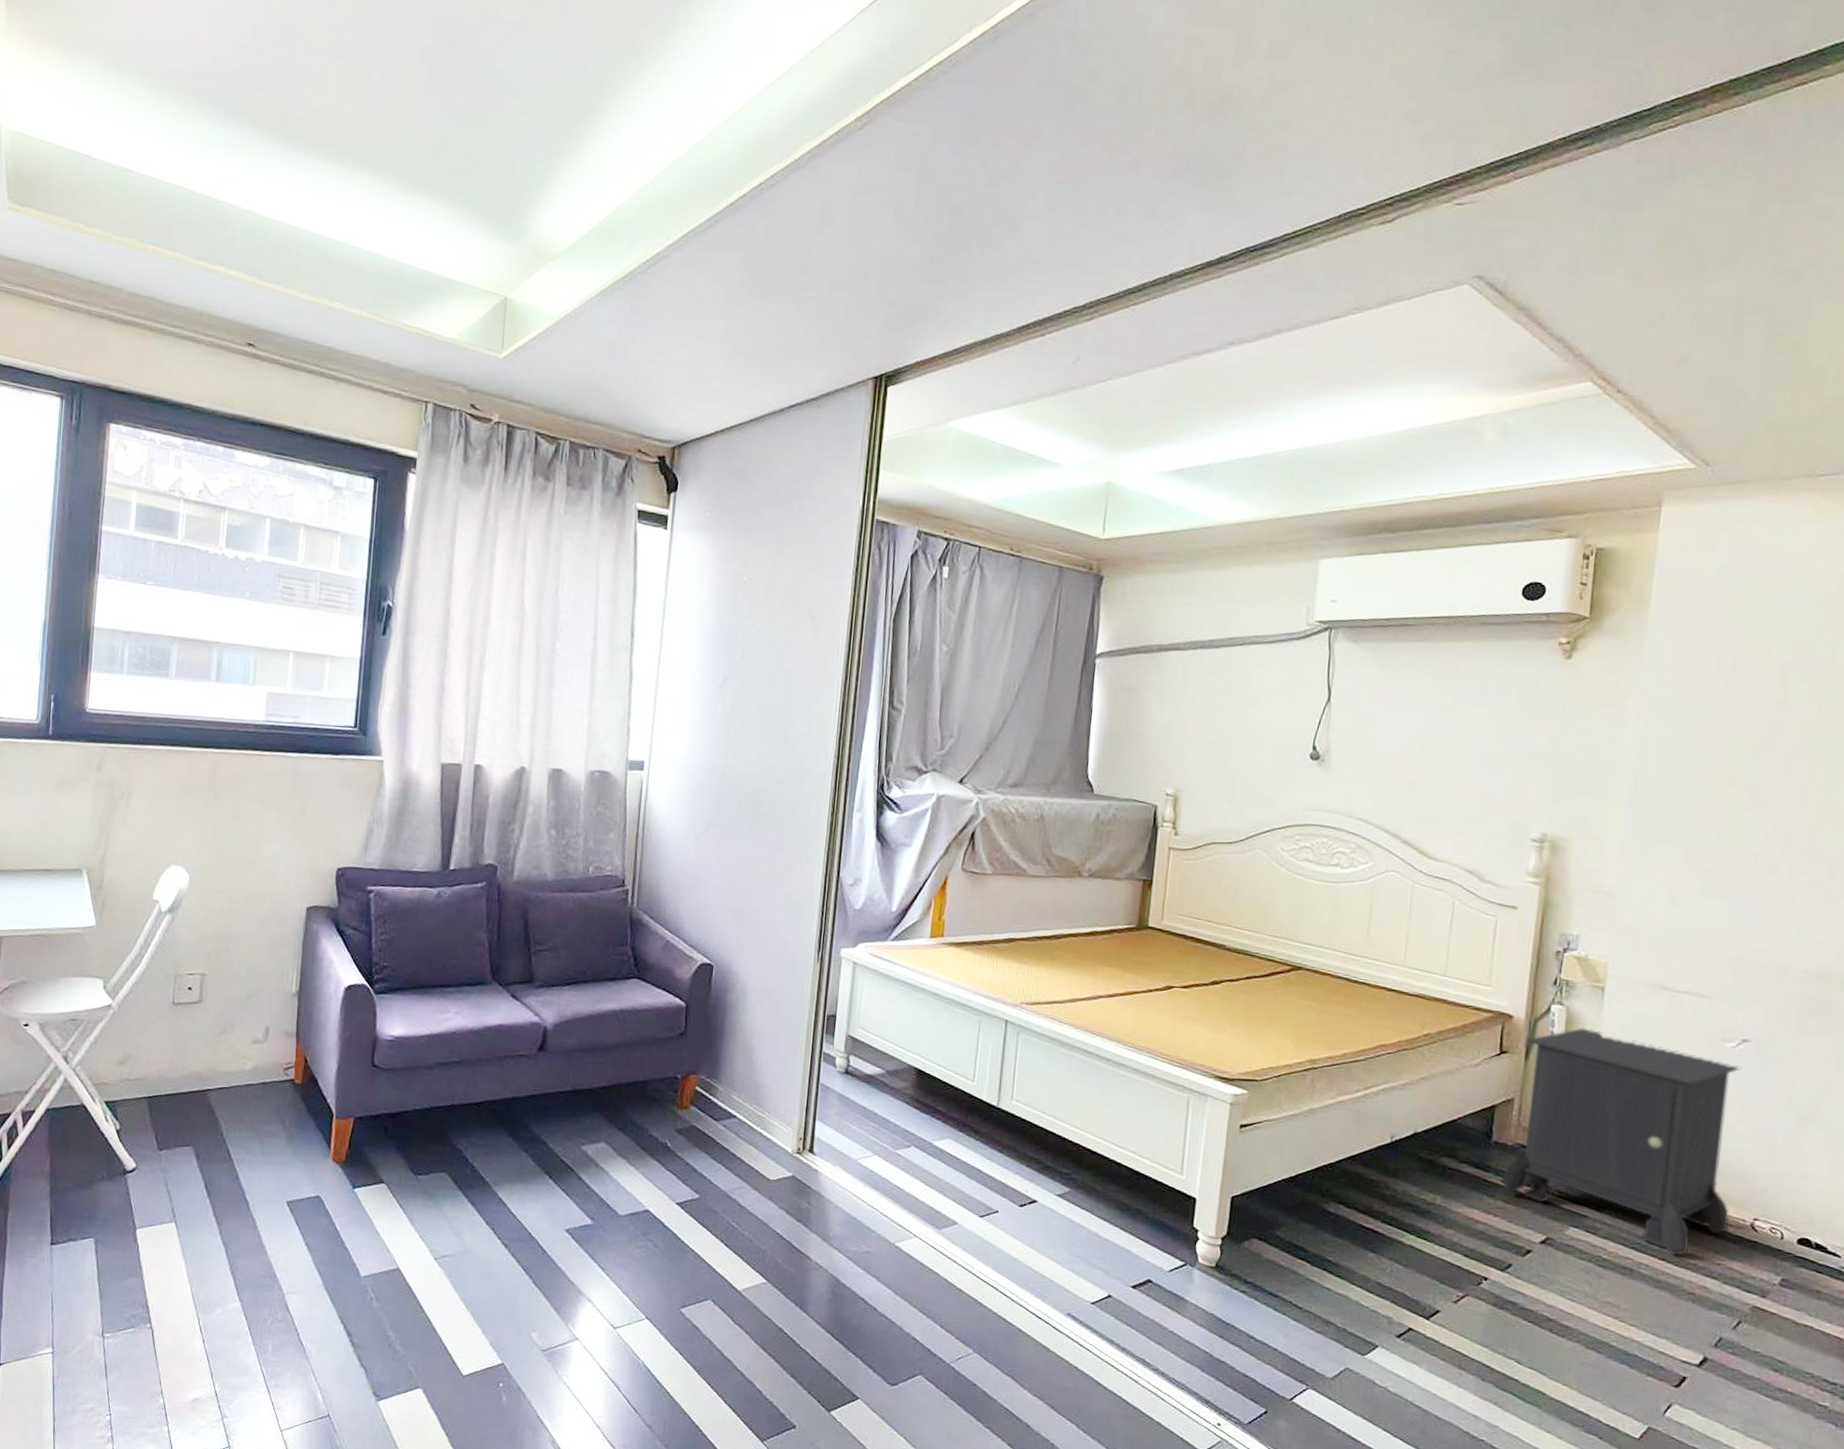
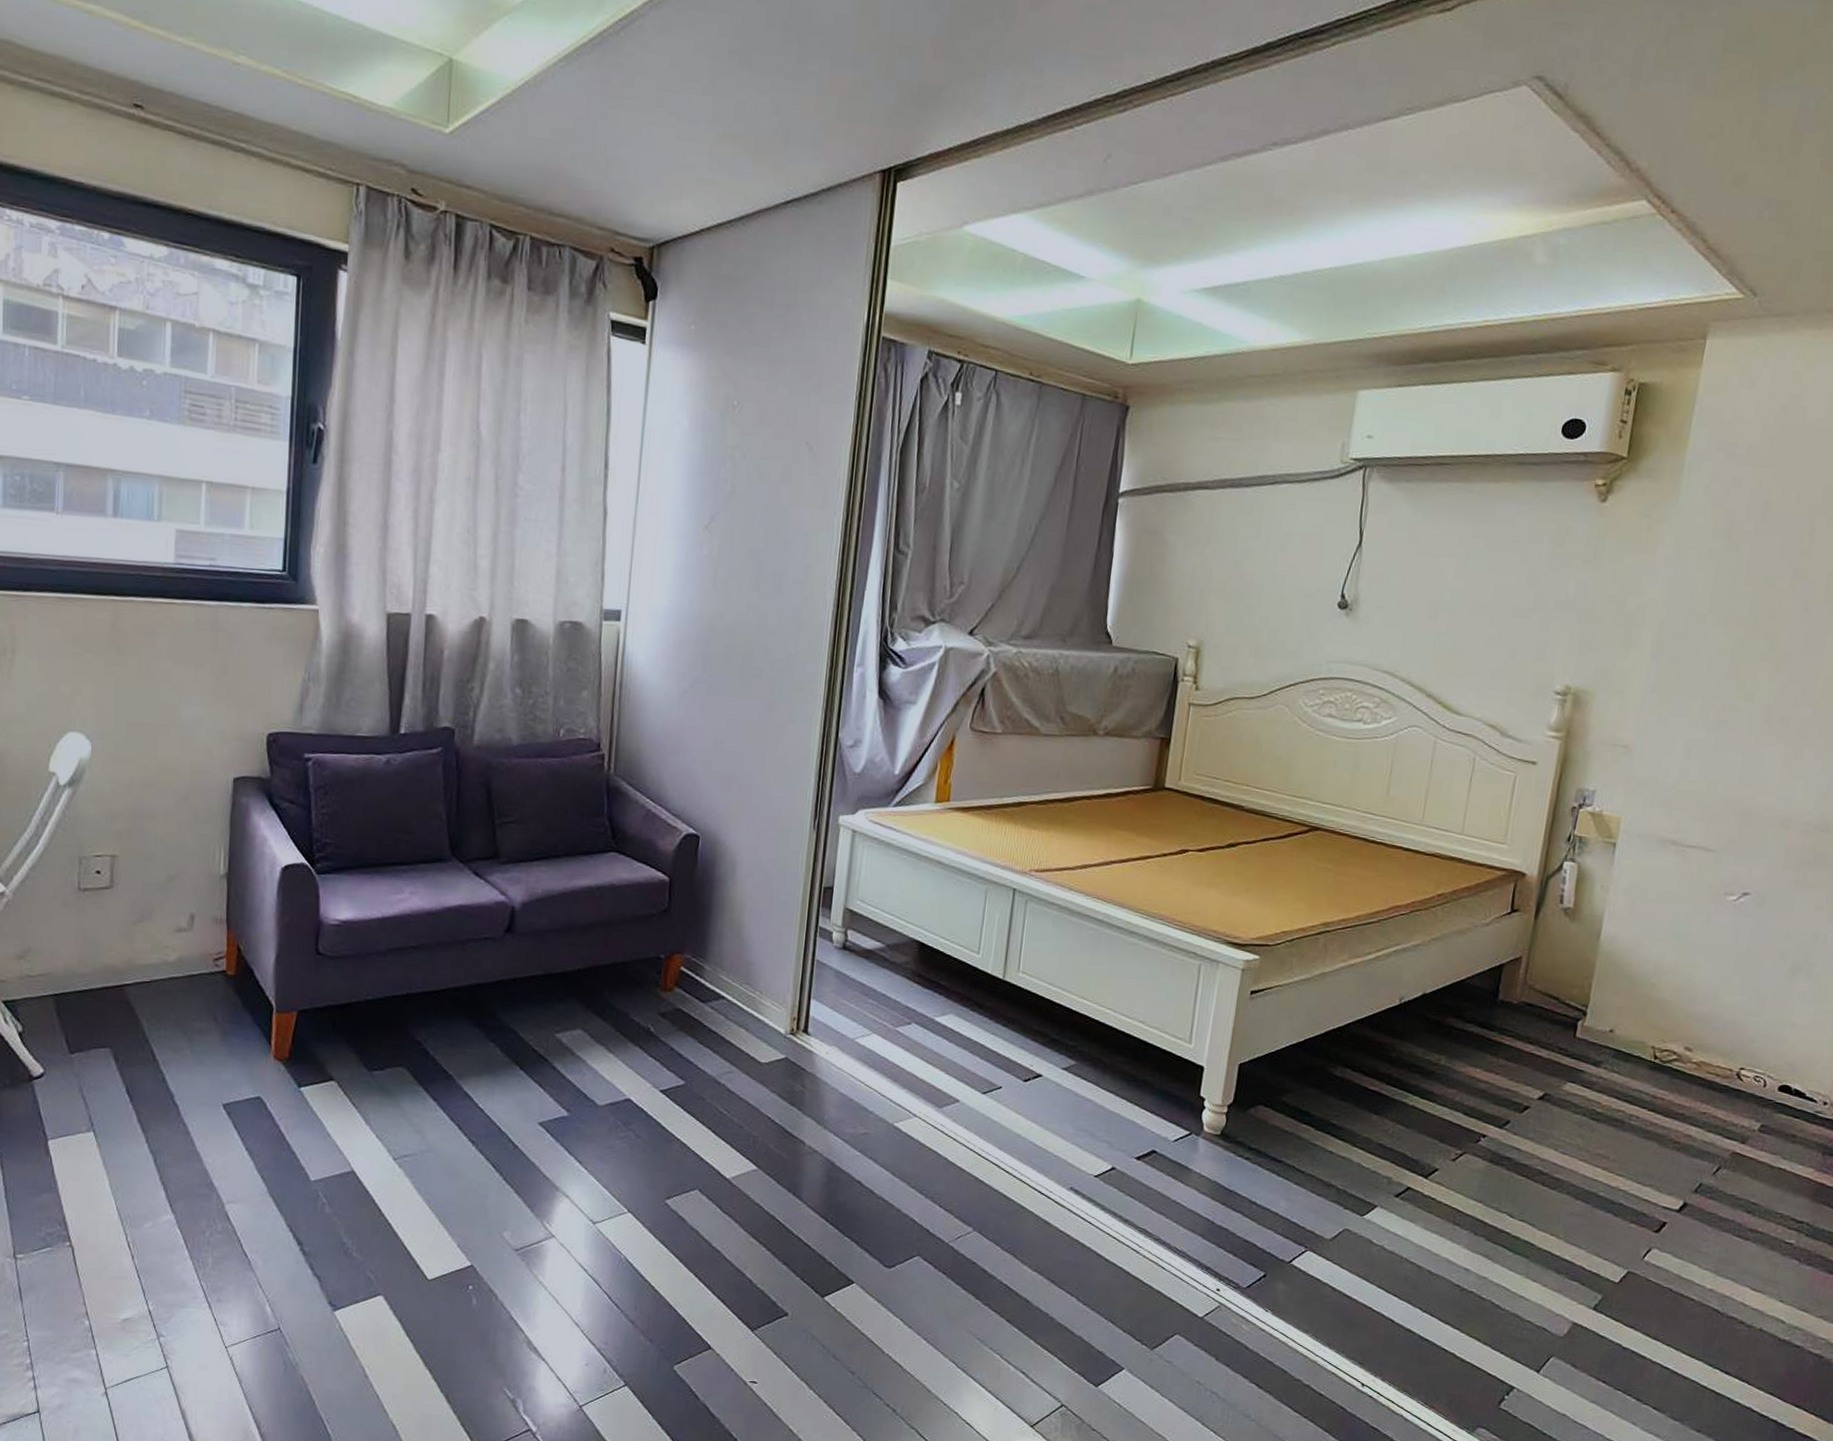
nightstand: present [1500,1028,1742,1256] -> none [1503,884,1741,1106]

